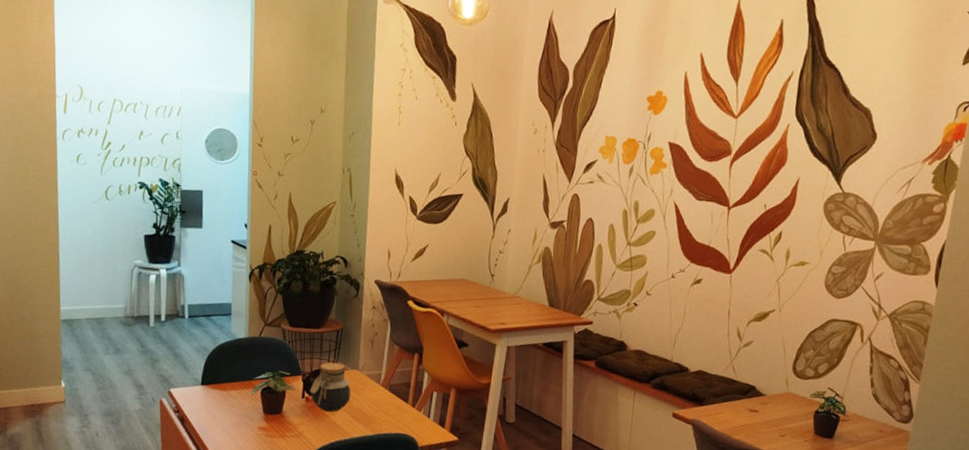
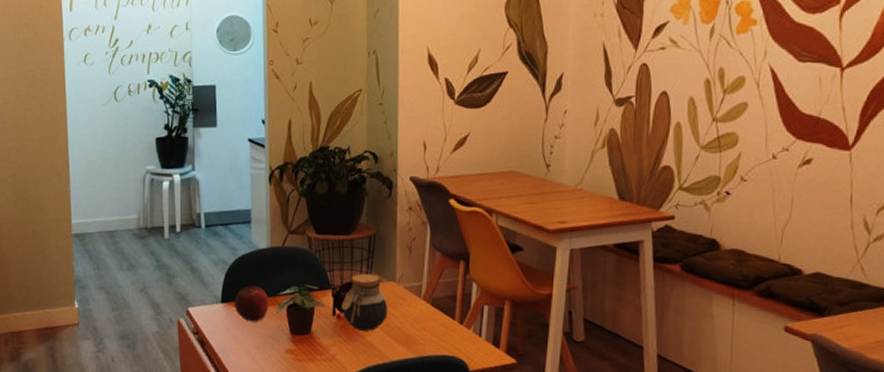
fruit: none [213,370,245,403] -> present [234,286,269,322]

